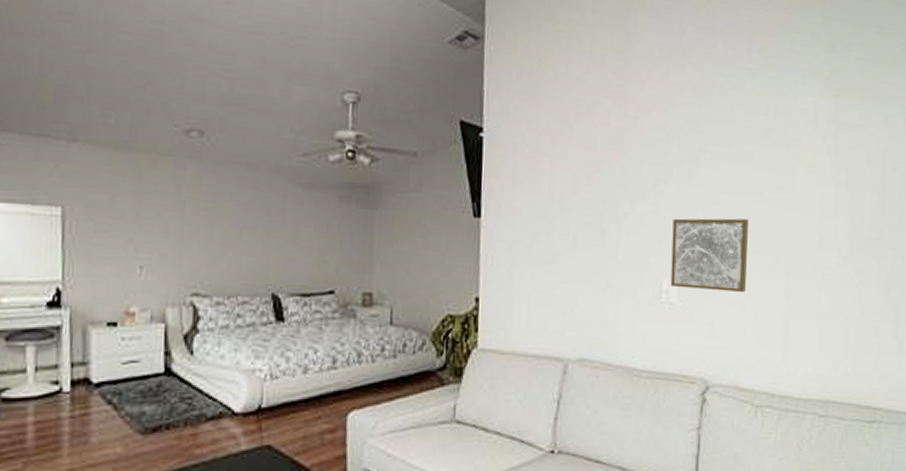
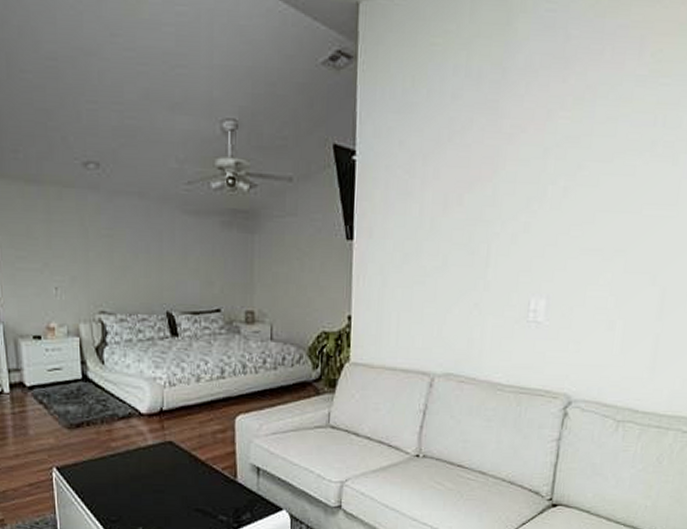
wall art: present [670,218,748,293] -> none [538,237,625,313]

